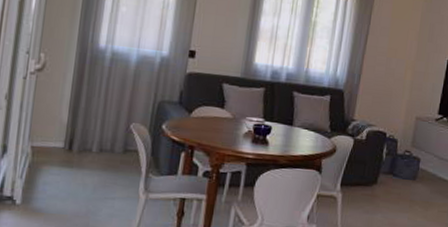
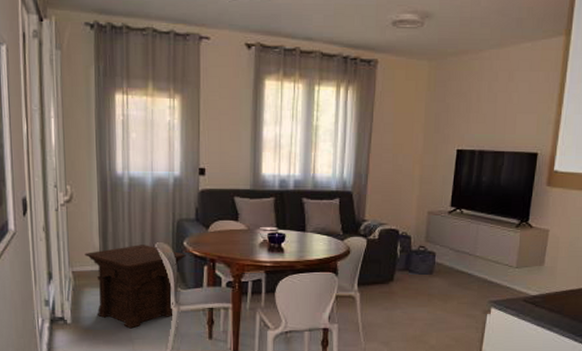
side table: none [49,123,163,215] -> present [84,245,186,329]

